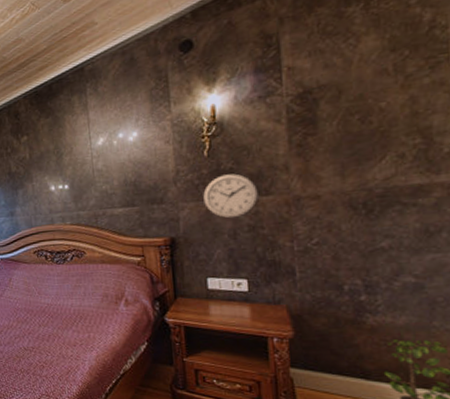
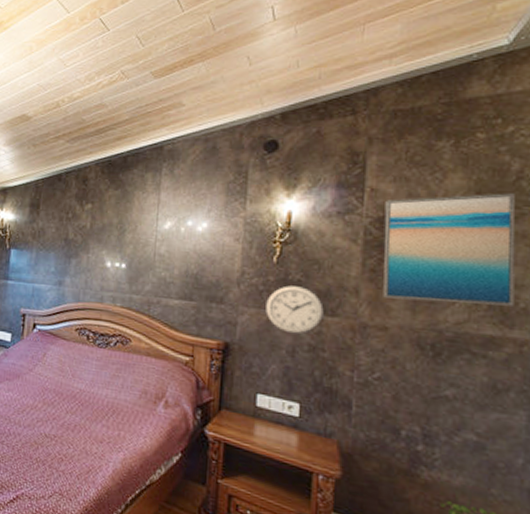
wall art: none [303,44,438,169] -> present [383,193,516,306]

